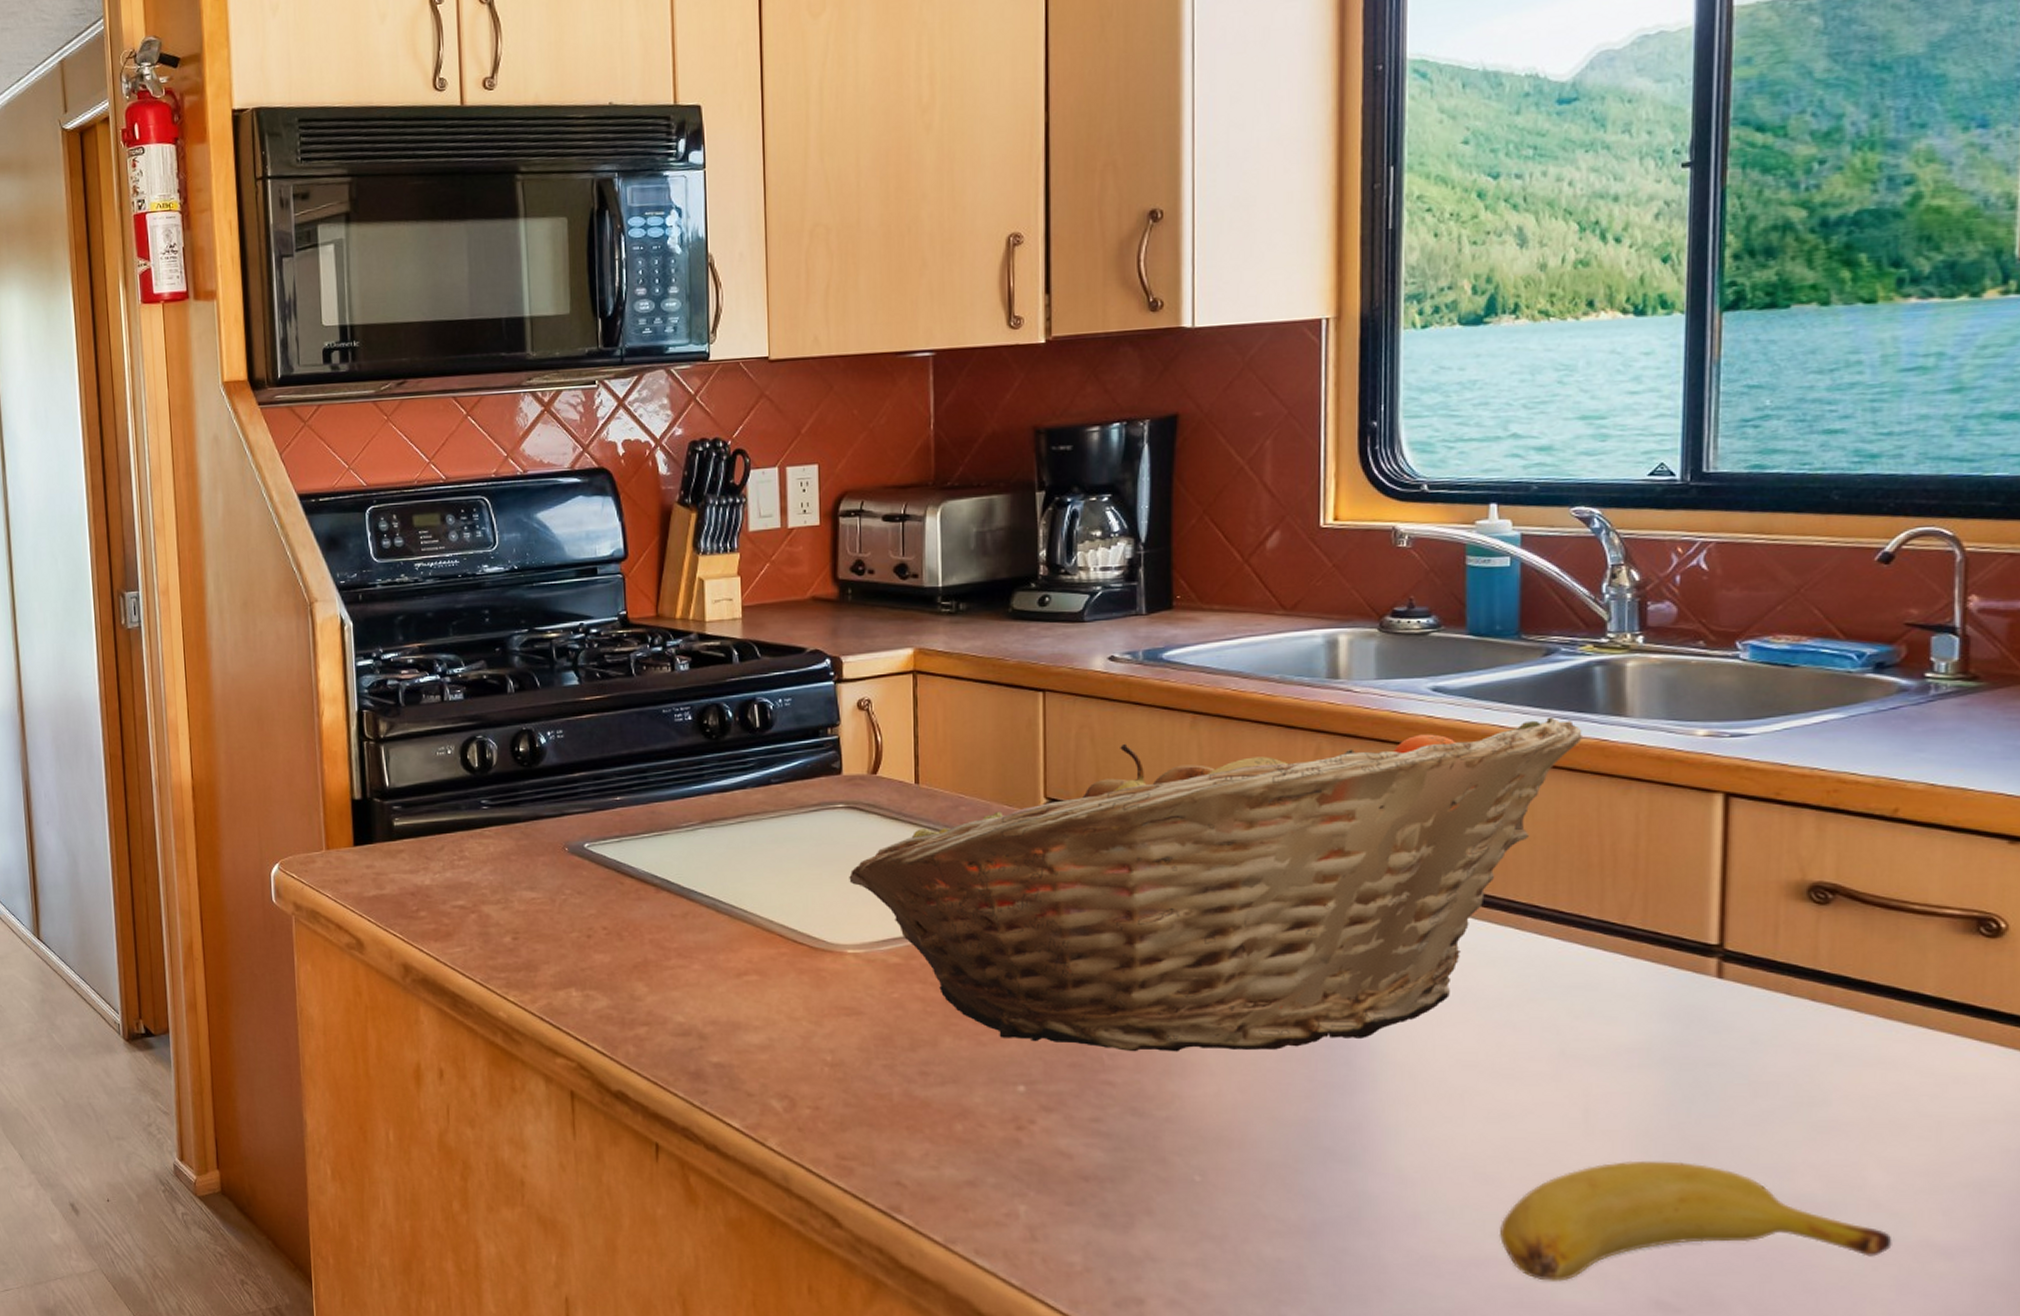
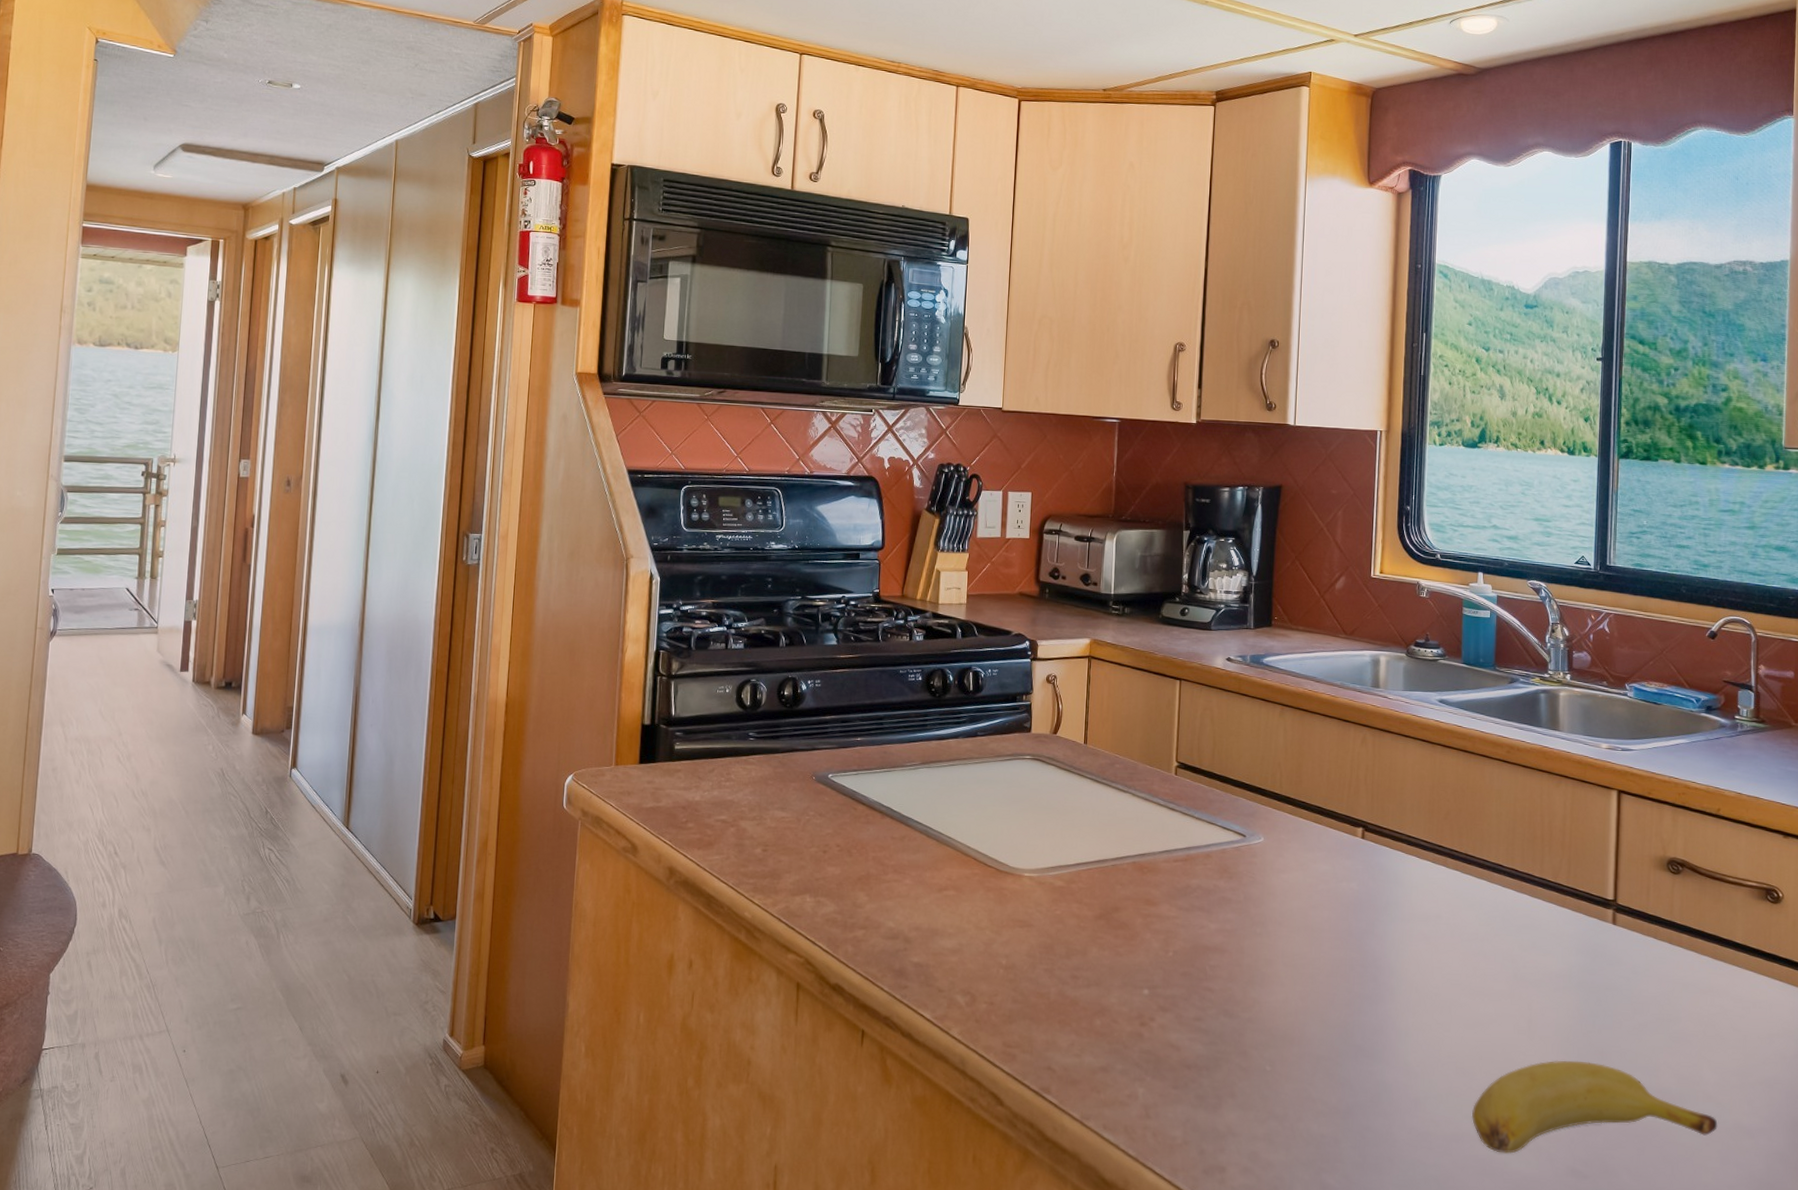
fruit basket: present [849,717,1582,1052] -> none [1030,724,1532,967]

